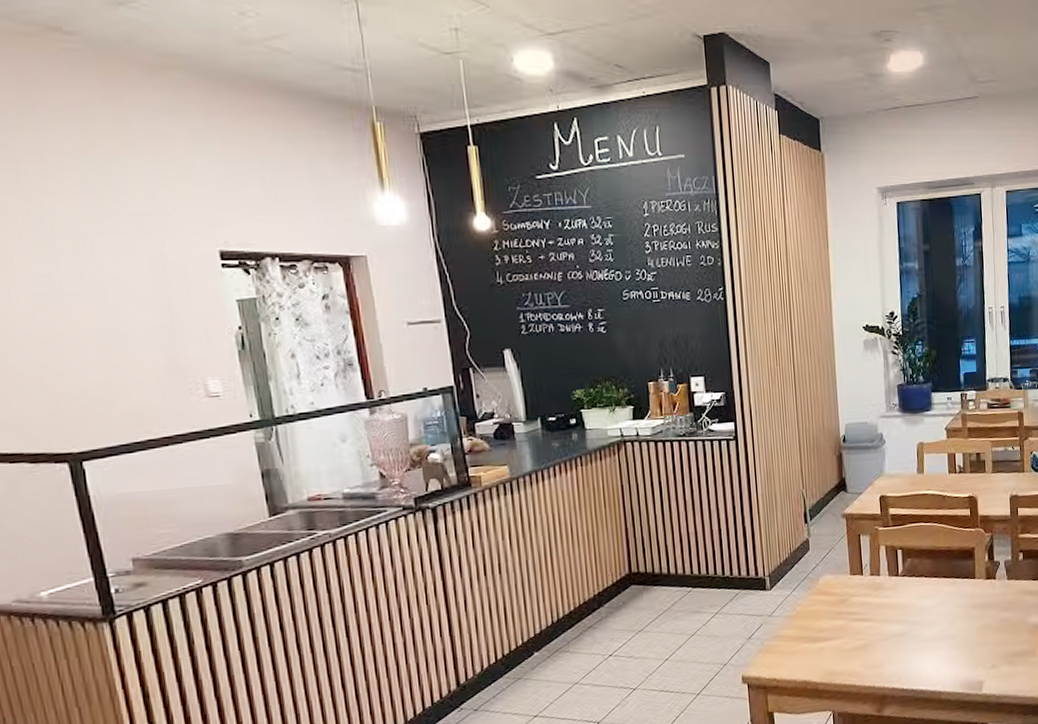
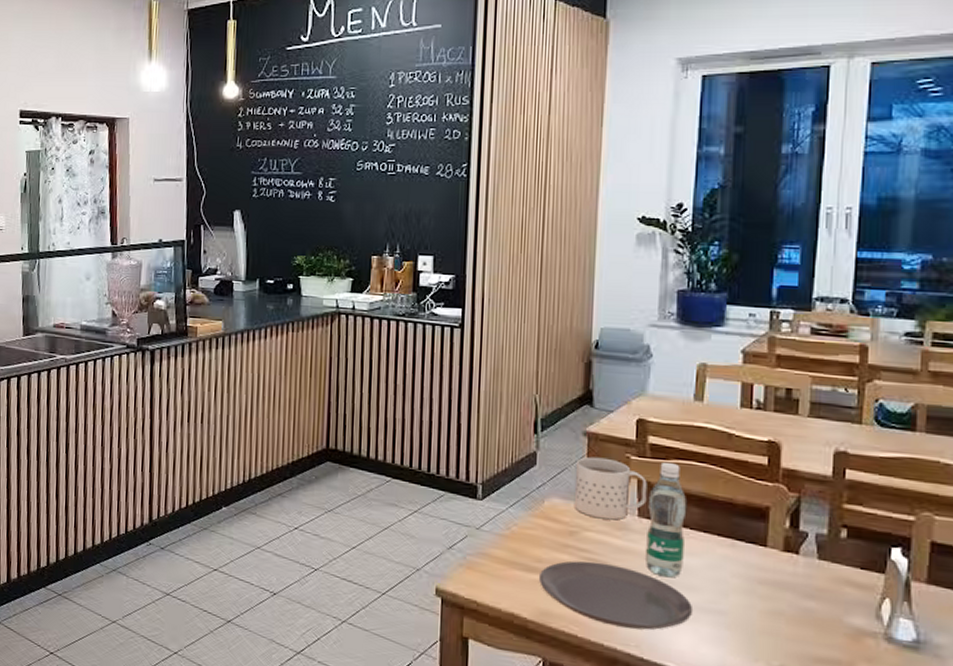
plate: none [822,619,934,669] -> present [539,560,694,630]
mug: none [839,533,893,585] -> present [573,456,647,520]
bottle: none [894,526,923,620] -> present [644,461,688,578]

